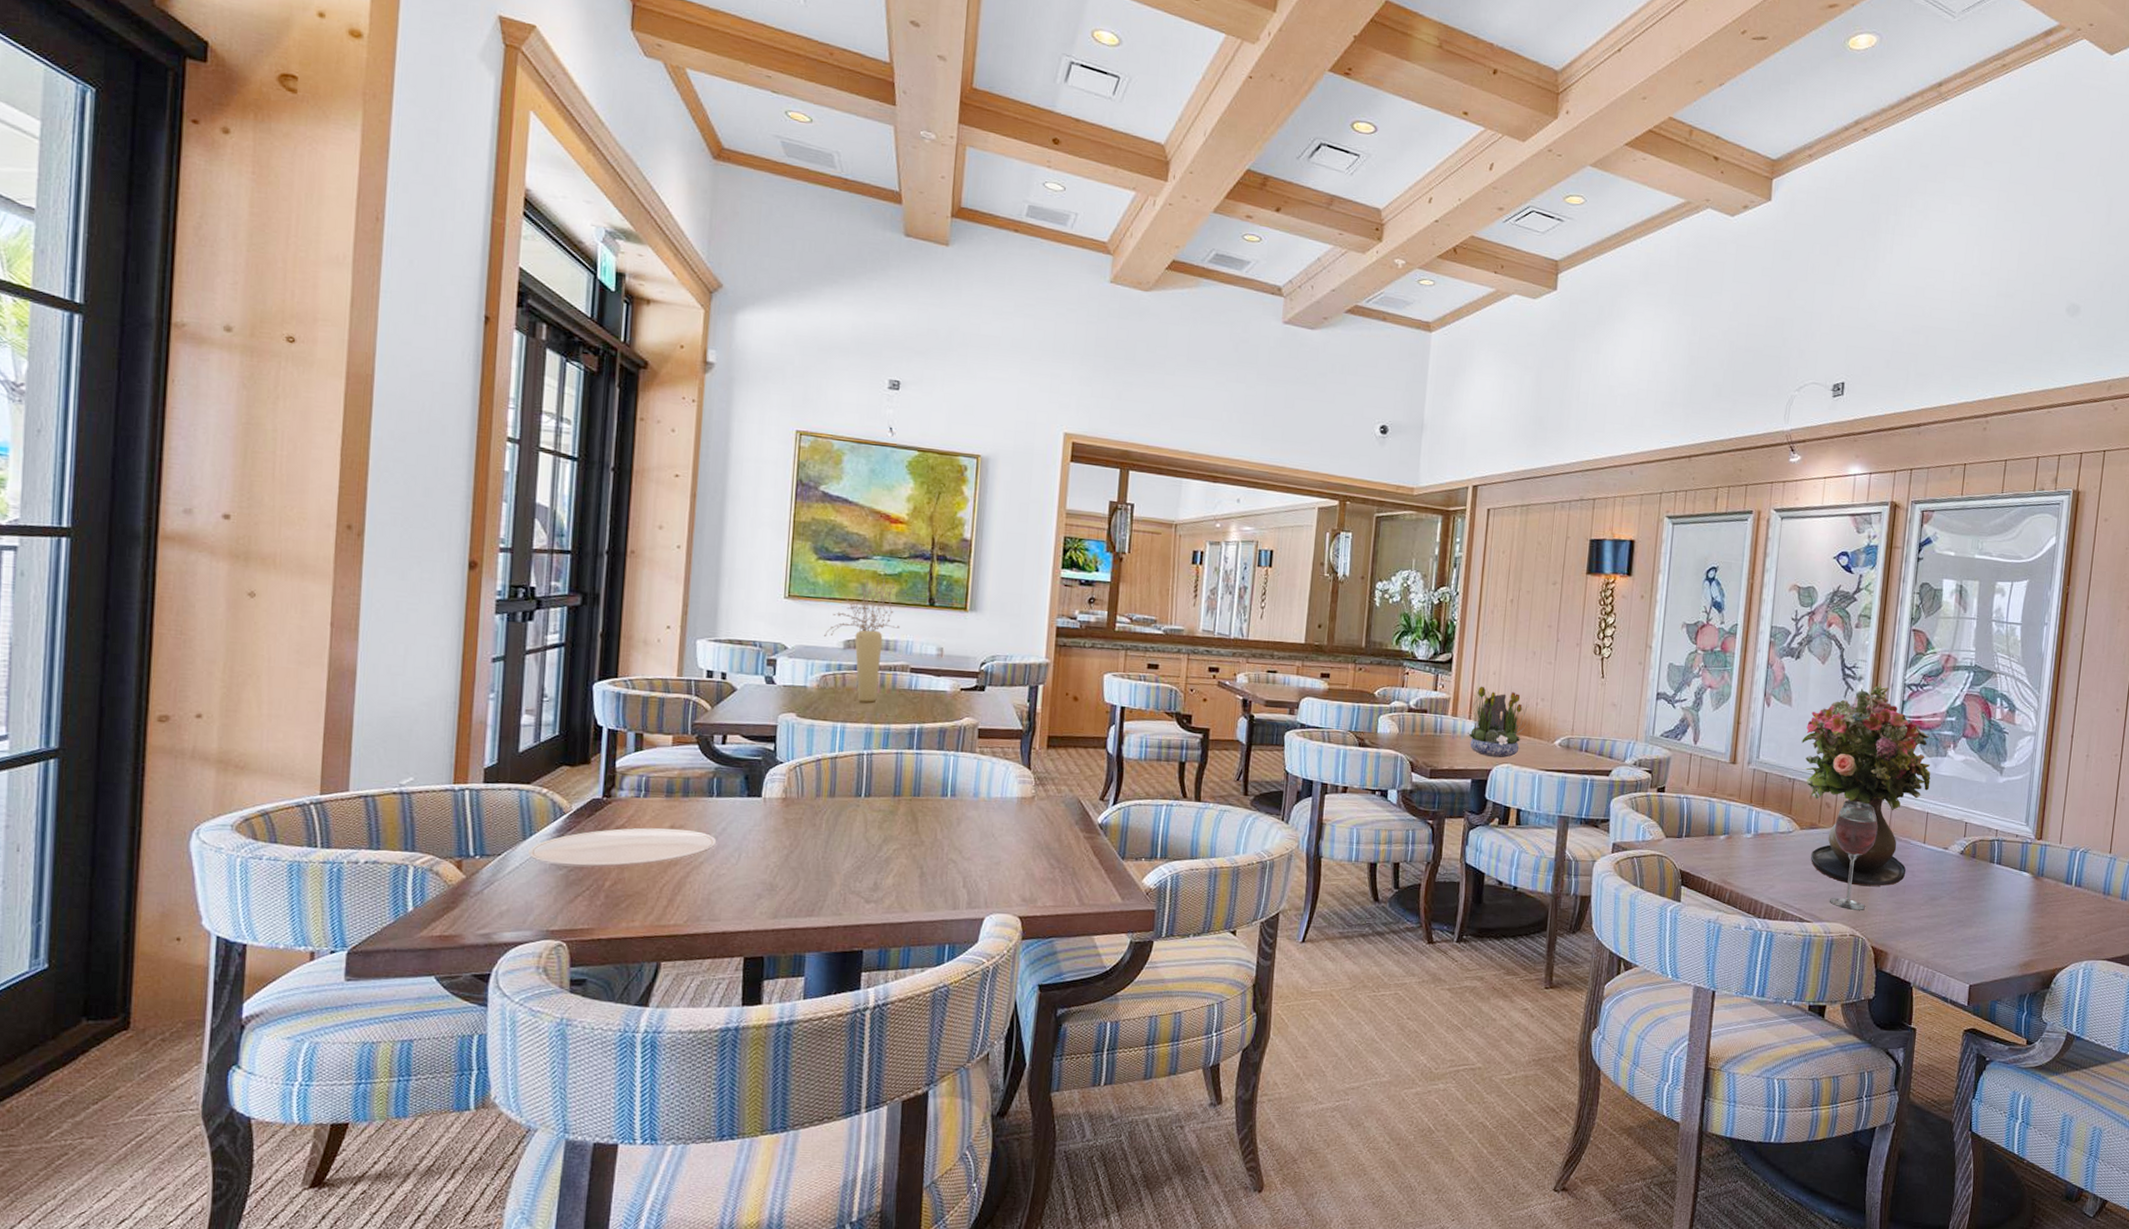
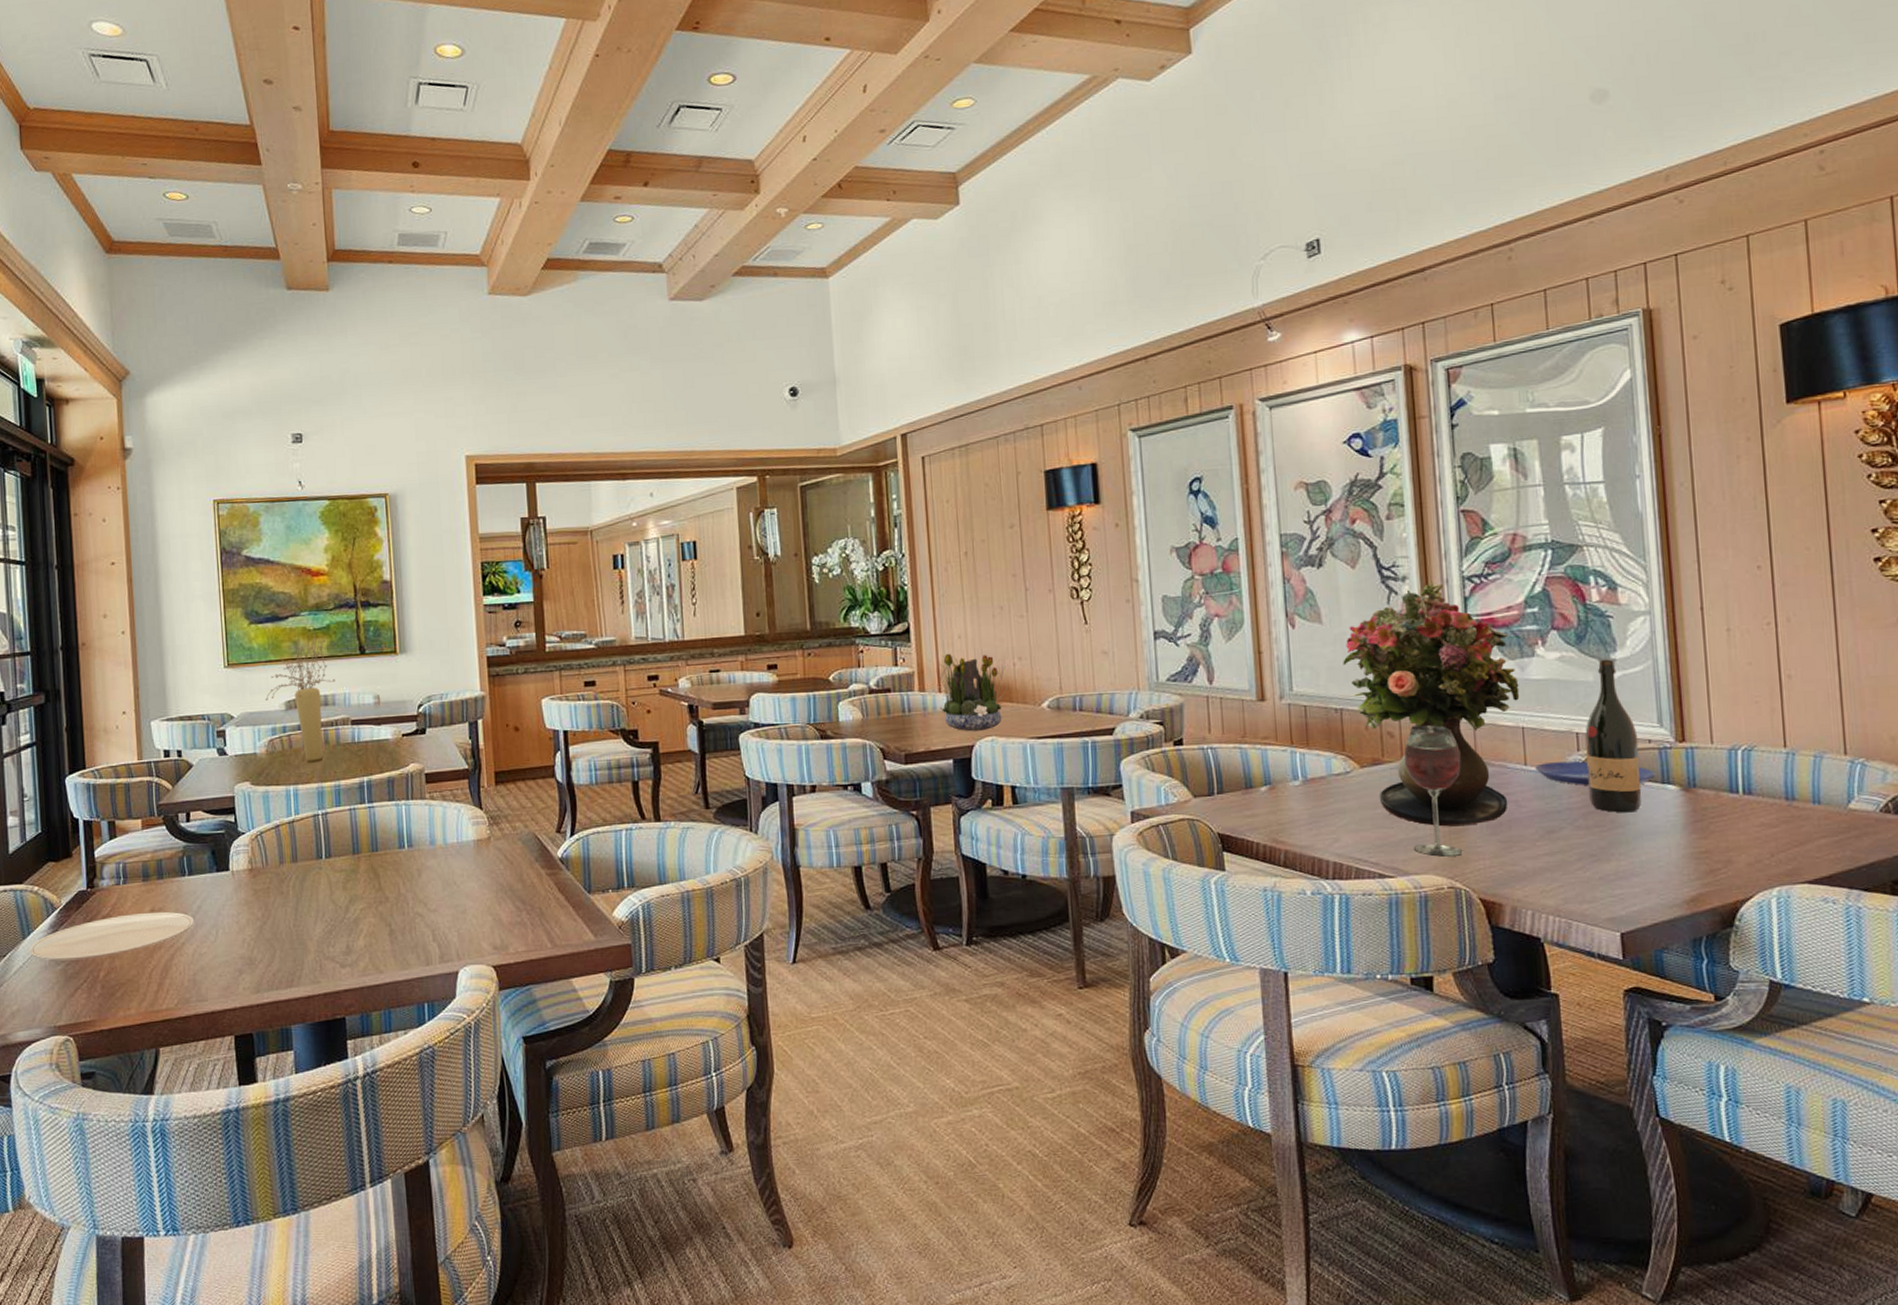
plate: none [1931,843,2017,870] -> present [1535,761,1656,785]
wine bottle: none [1965,765,2009,891] -> present [1585,658,1642,813]

